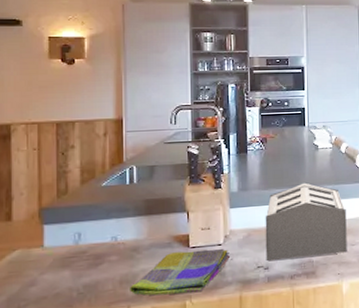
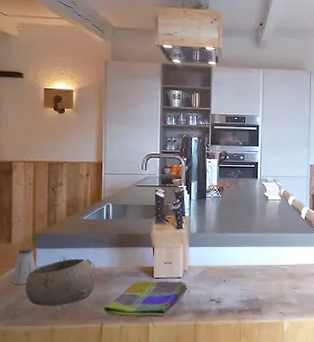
saltshaker: none [12,225,43,271] -> present [11,248,36,285]
bowl: none [31,232,119,293] -> present [25,258,96,306]
toaster: present [265,182,347,261] -> none [218,229,291,295]

